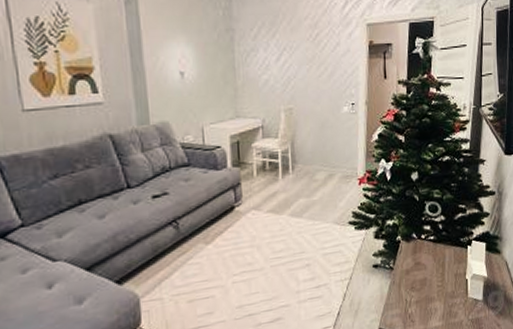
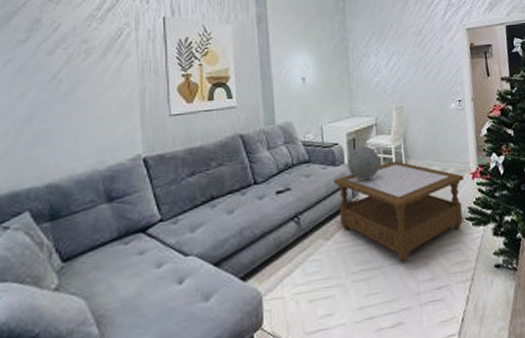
coffee table: none [216,166,351,264] -> present [334,161,465,262]
decorative sphere: none [230,149,266,185] -> present [347,145,381,181]

